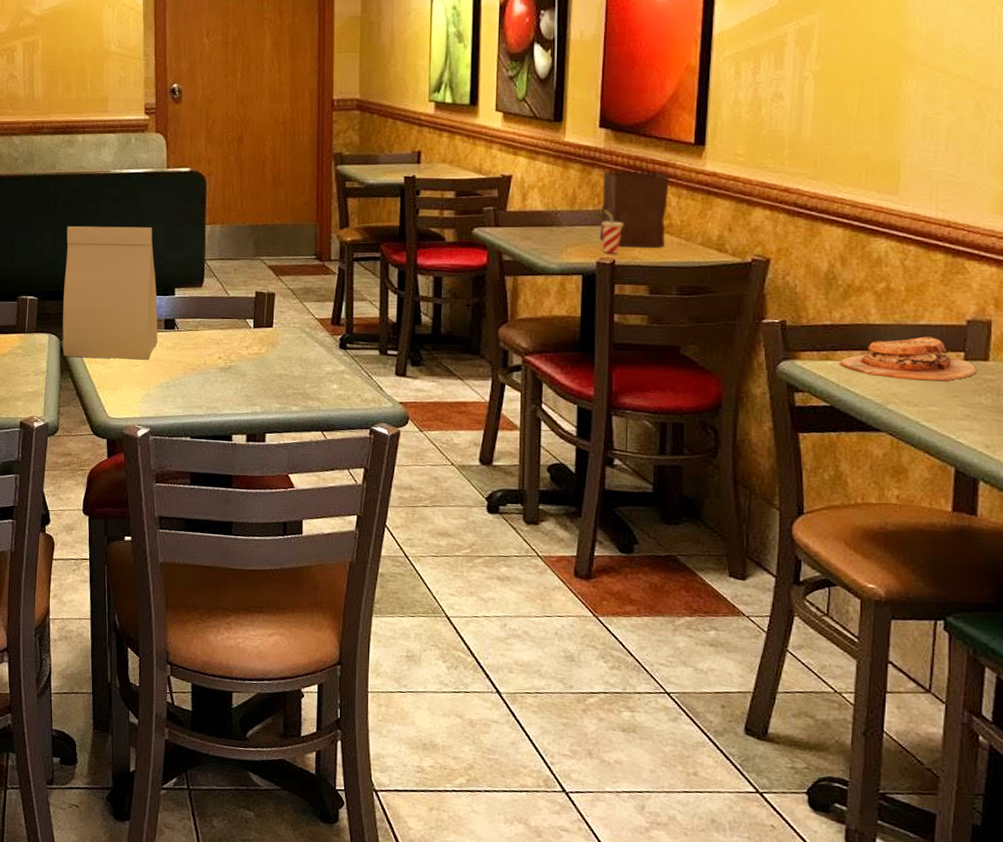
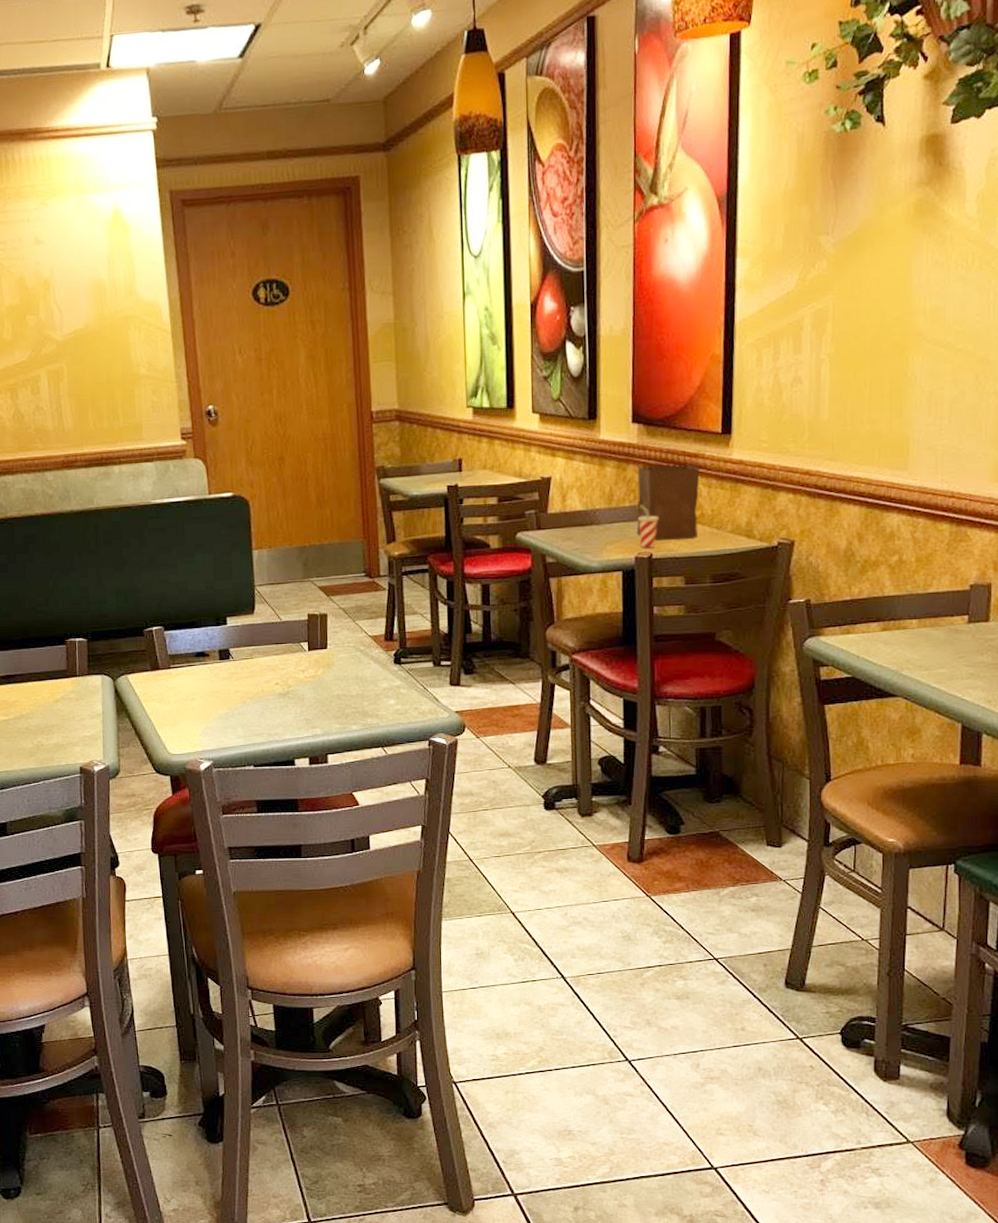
paper bag: present [62,226,158,360] -> none [110,557,213,697]
sandwich: present [840,336,977,381] -> none [859,603,980,646]

